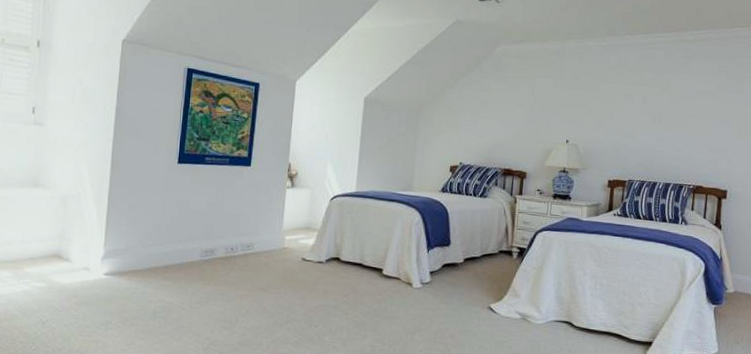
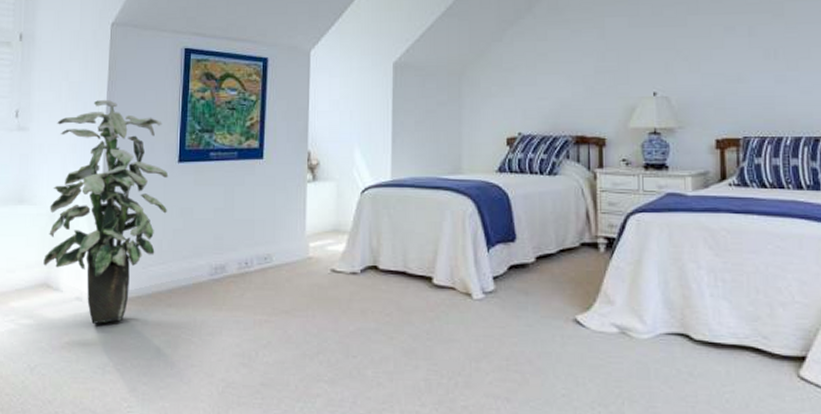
indoor plant: none [55,105,169,290] -> present [43,100,169,324]

